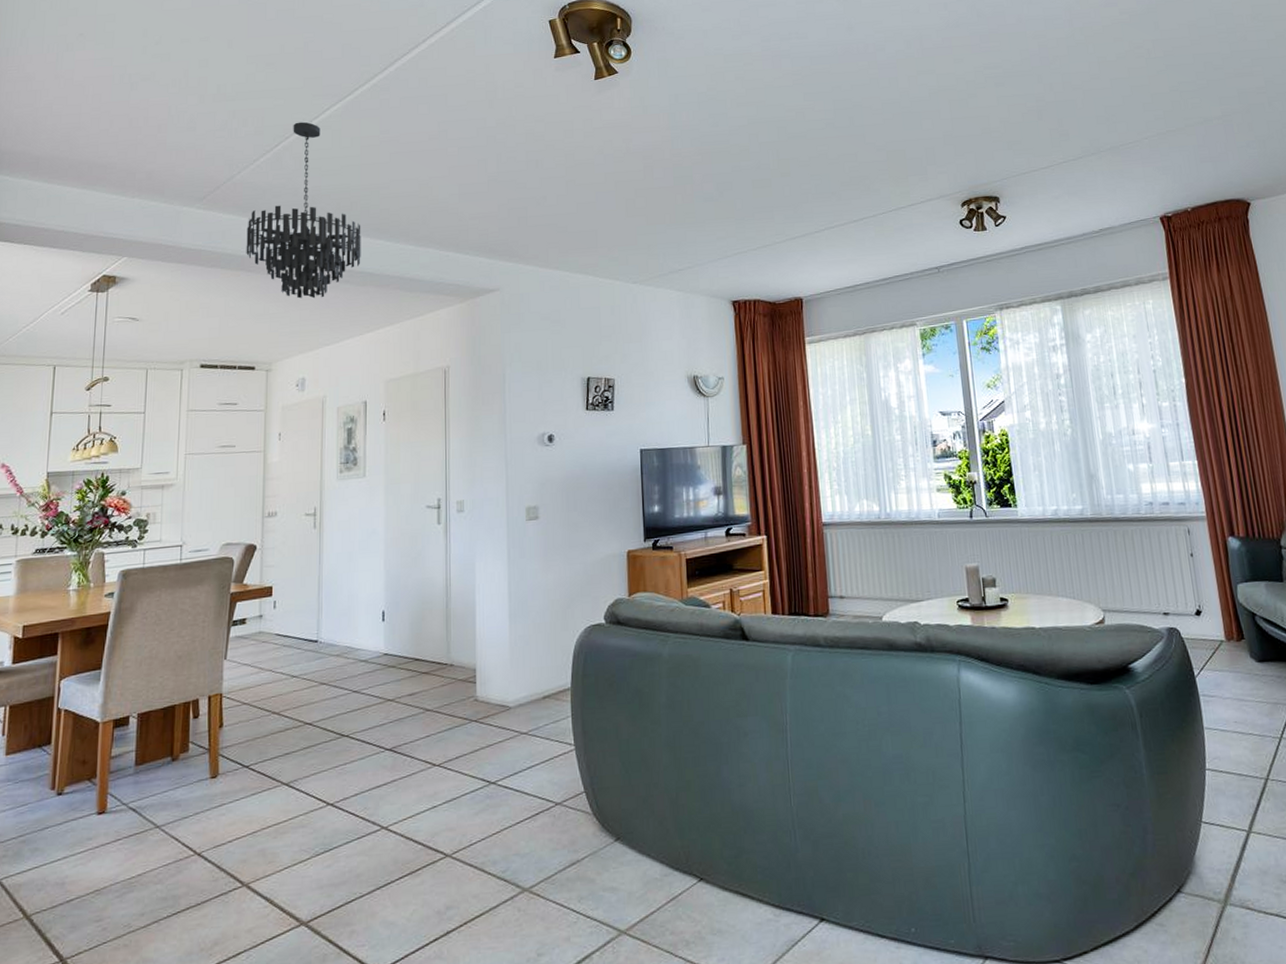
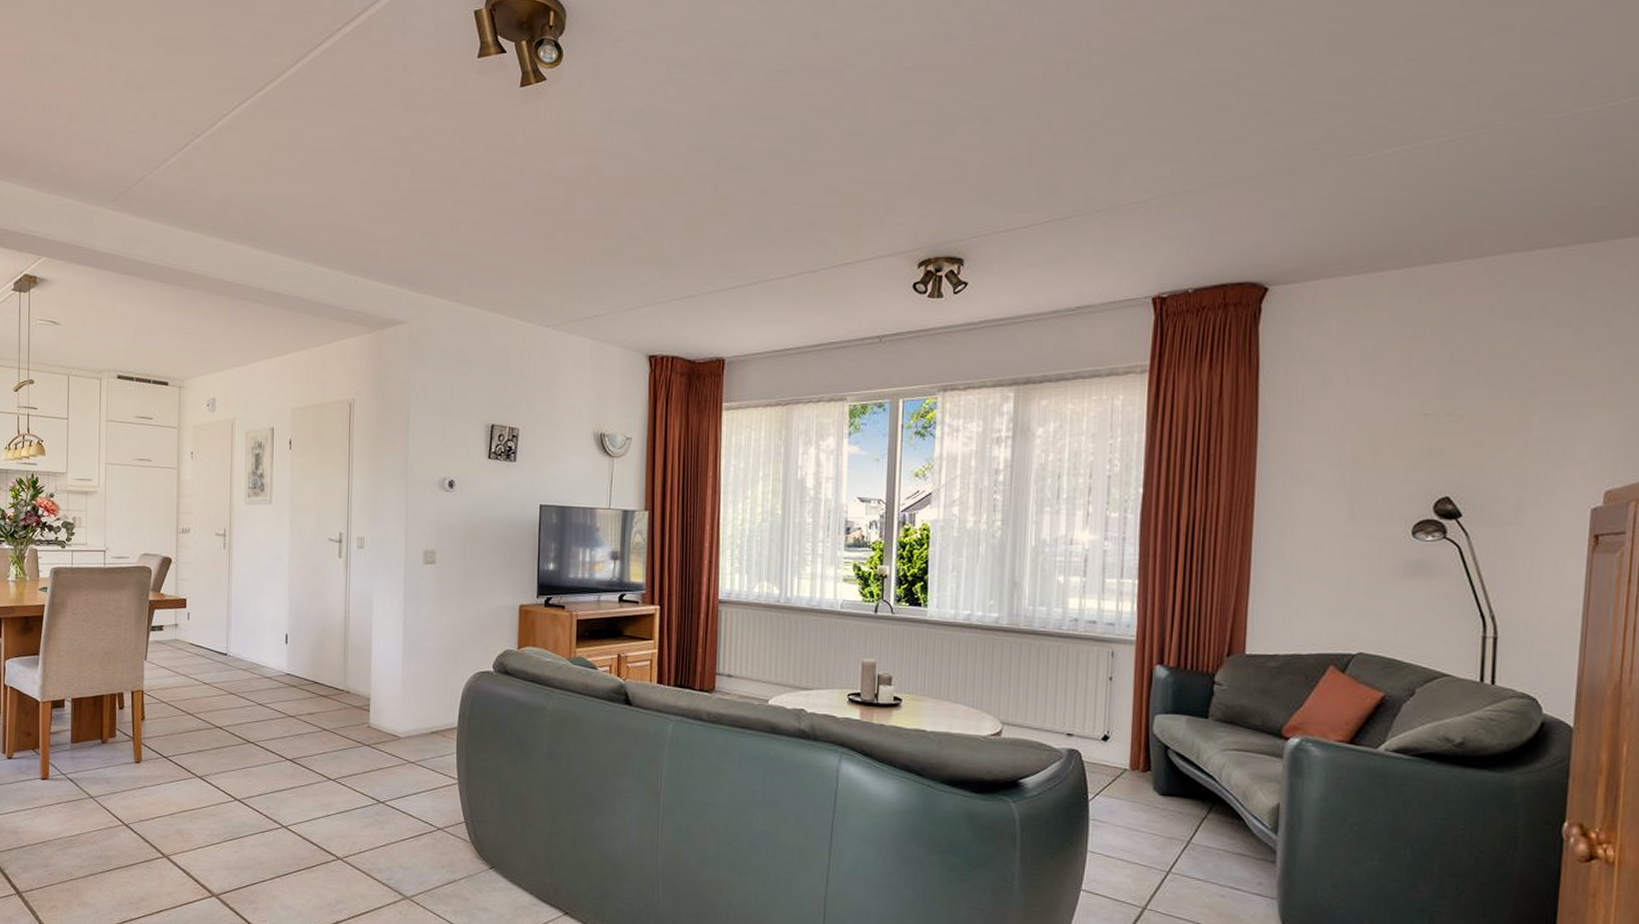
chandelier: present [246,122,361,299] -> none [158,119,271,316]

